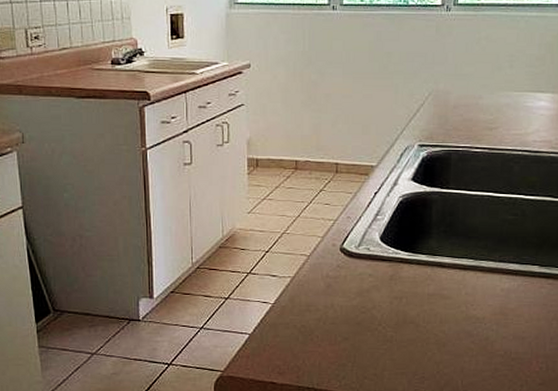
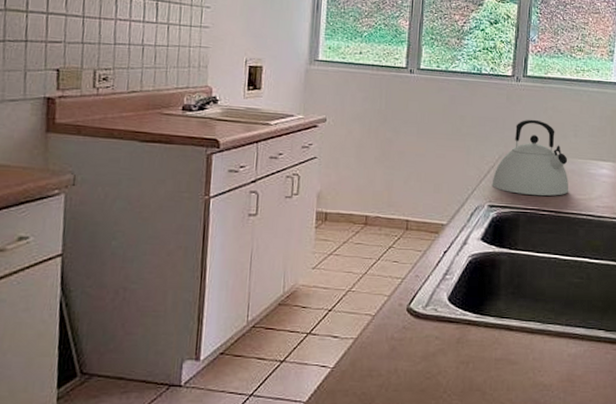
kettle: none [421,51,504,133] -> present [491,119,569,197]

